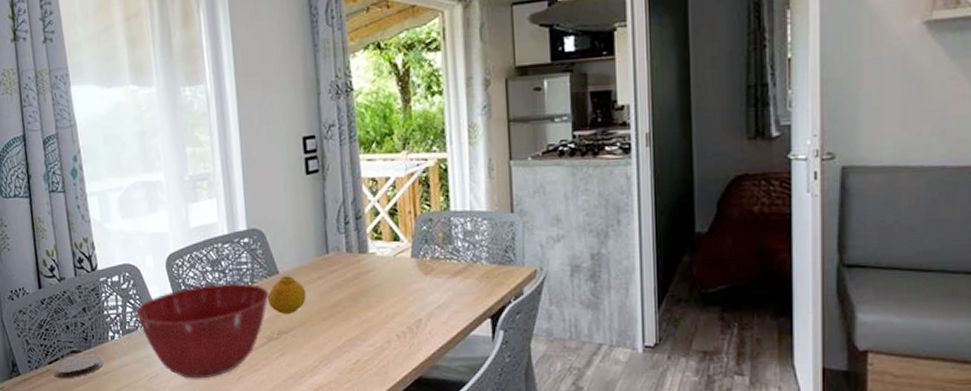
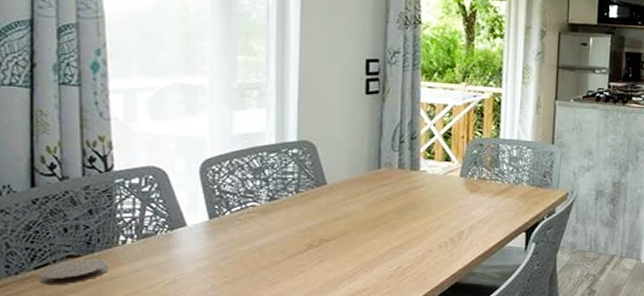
mixing bowl: present [135,282,269,379] -> none [156,191,314,285]
fruit: present [268,276,307,314] -> none [313,187,353,223]

